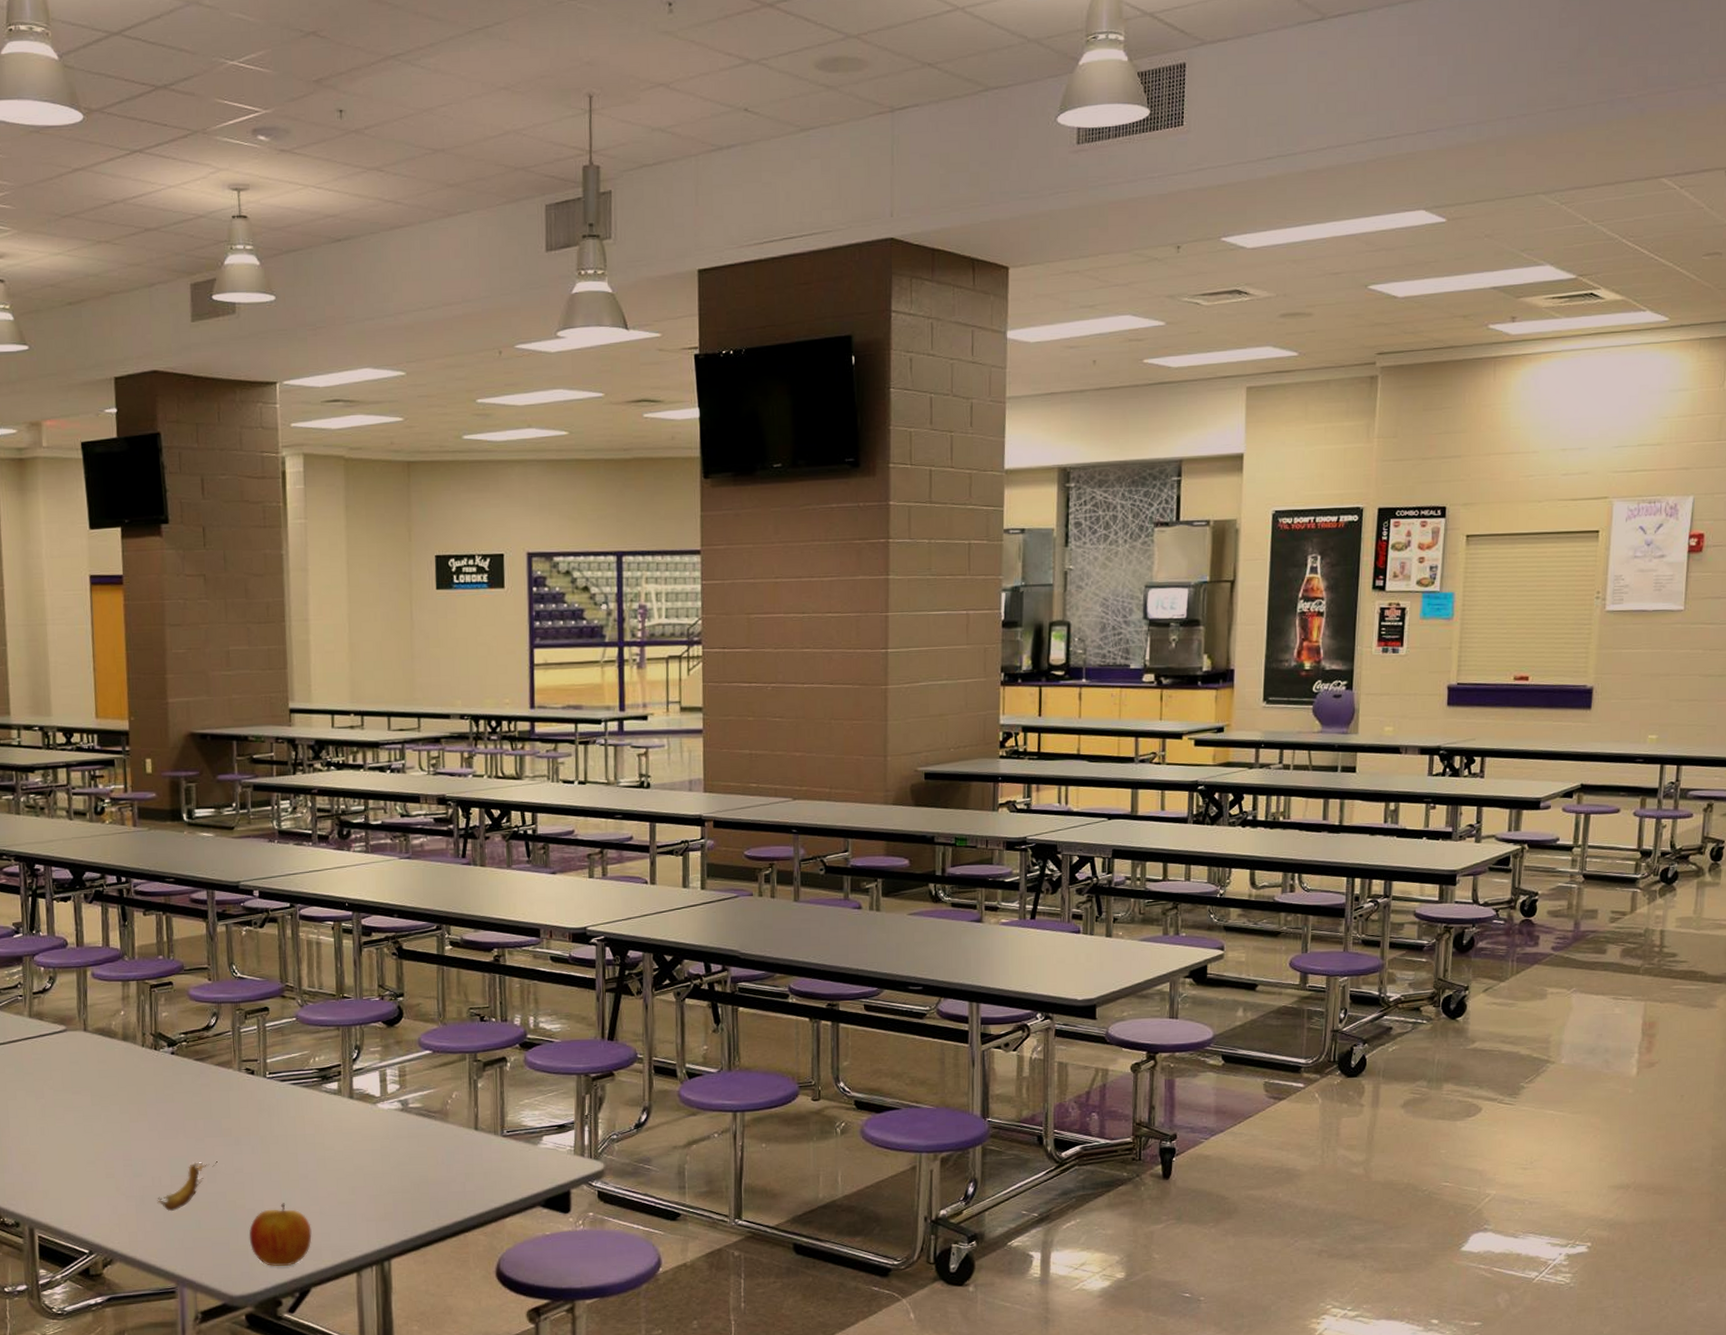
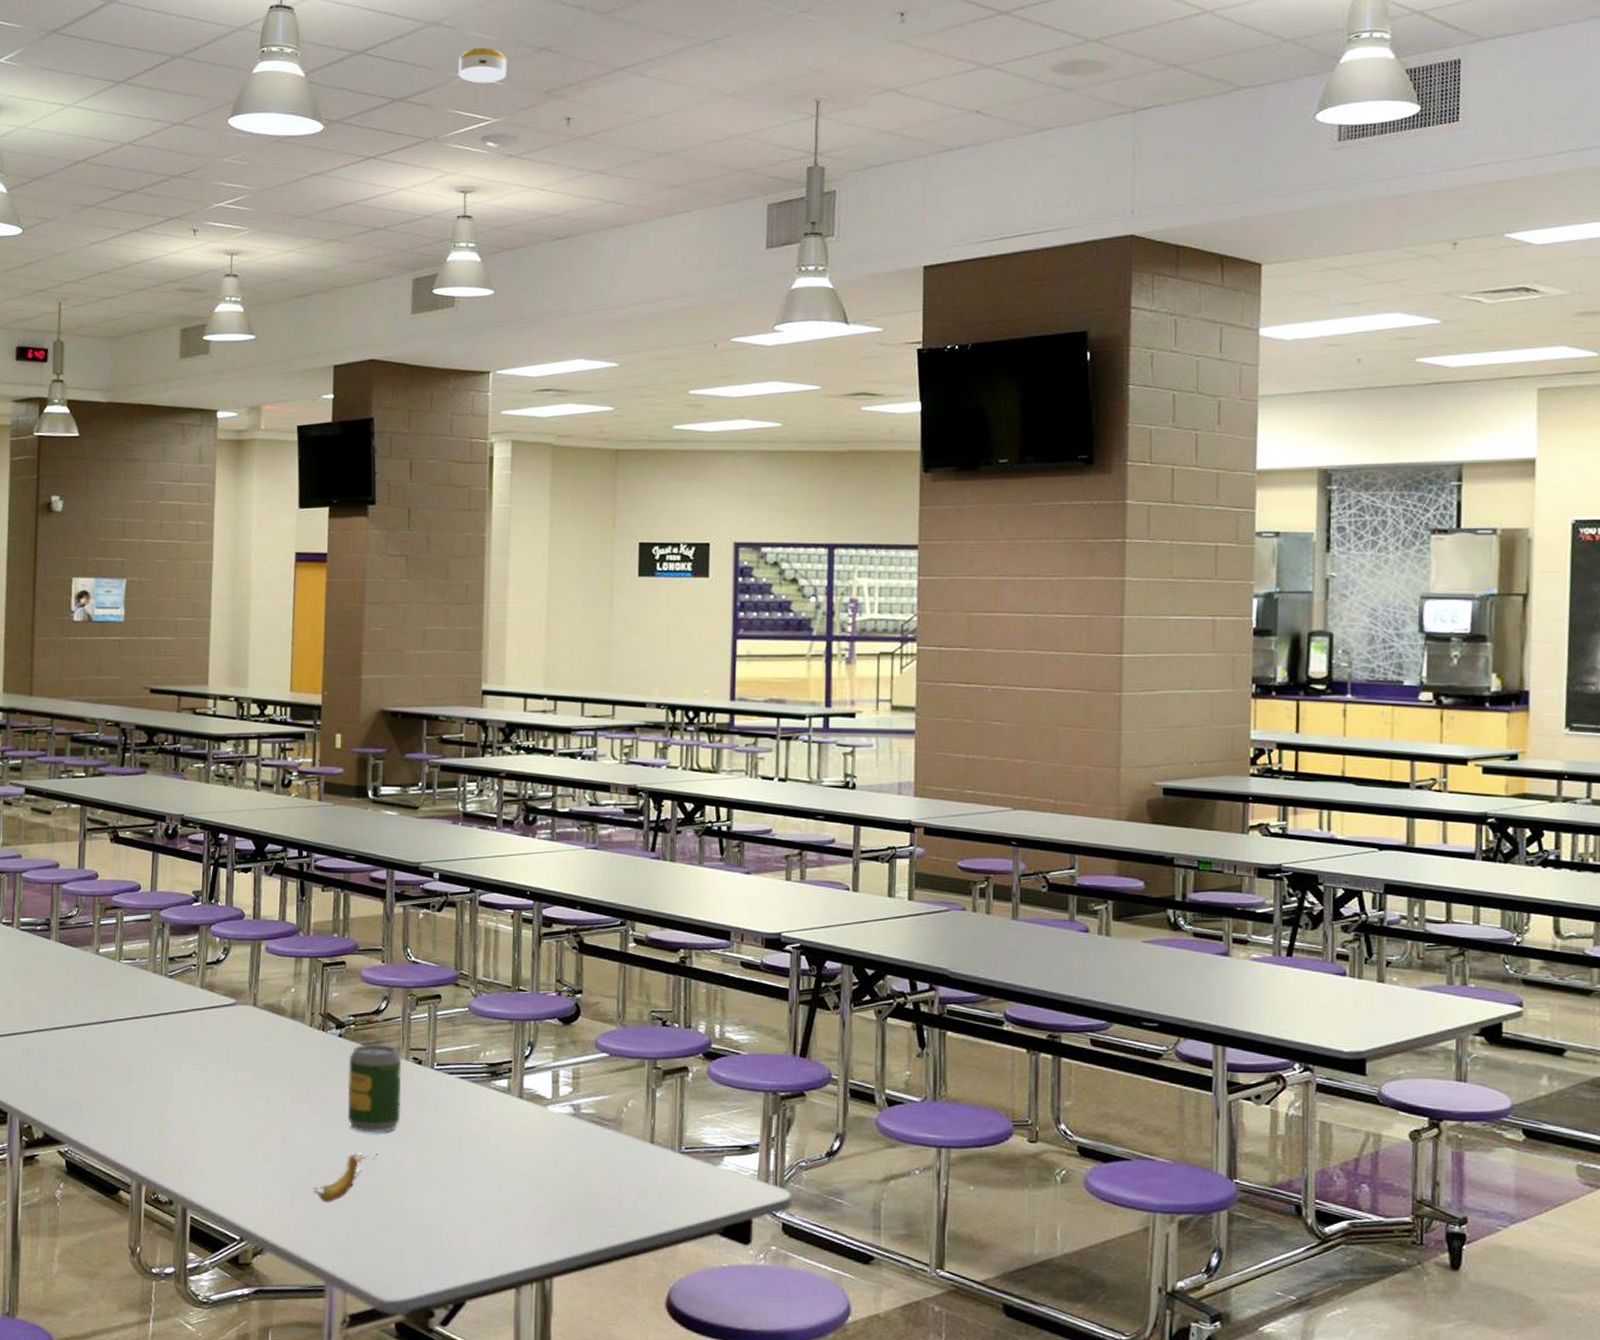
soda can: none [183,1058,237,1143] -> present [347,1043,402,1133]
smoke detector: none [222,31,274,71] -> present [459,47,507,83]
apple: present [249,1203,312,1266] -> none [404,1205,470,1274]

